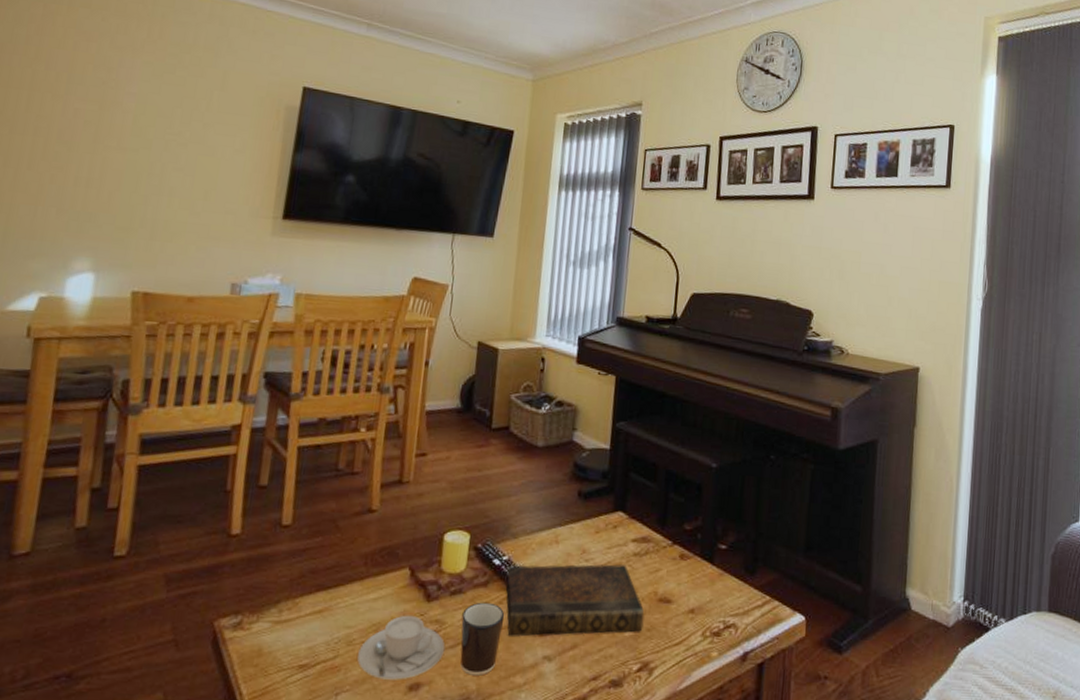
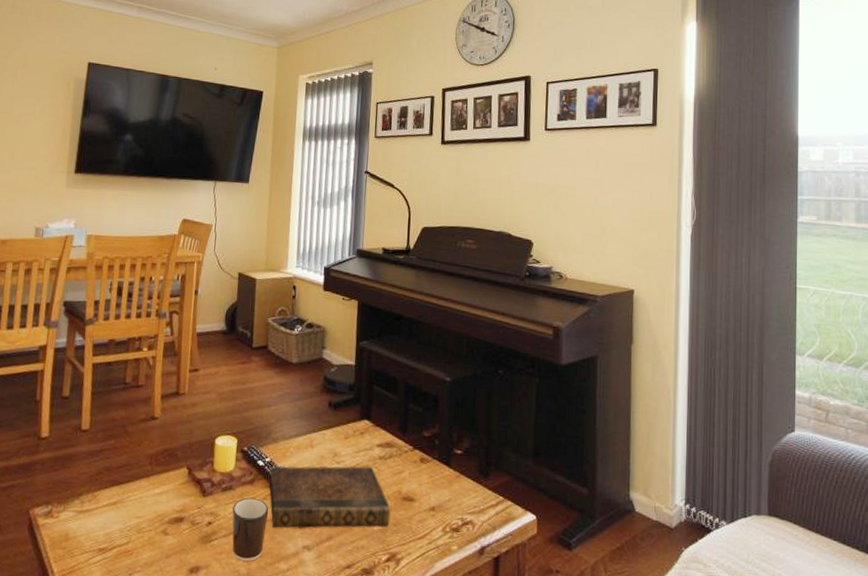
teacup: present [357,615,446,680] -> none [146,507,220,564]

